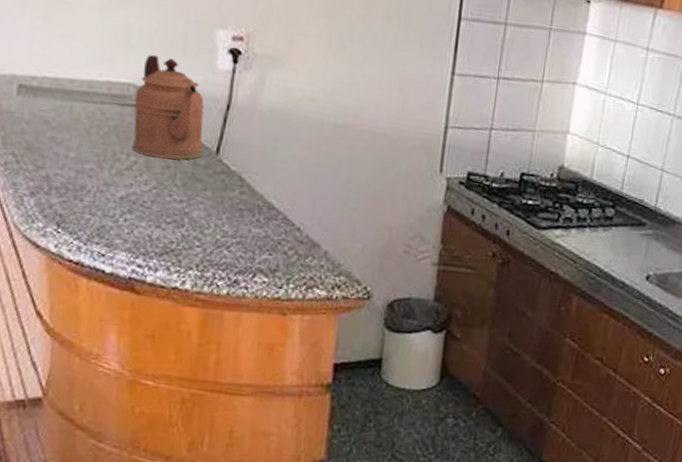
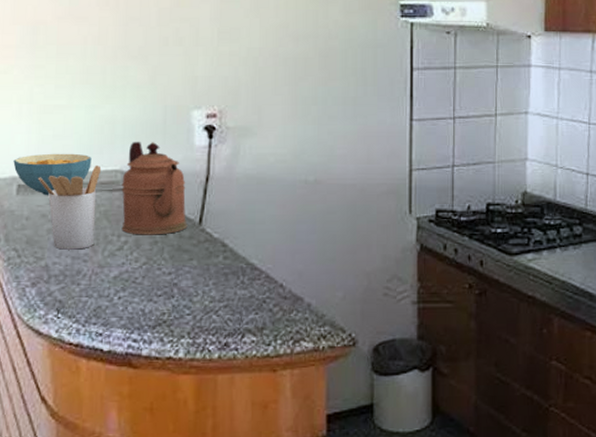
cereal bowl: none [14,53,103,101] -> present [13,153,92,196]
utensil holder: none [42,74,113,164] -> present [39,164,102,250]

